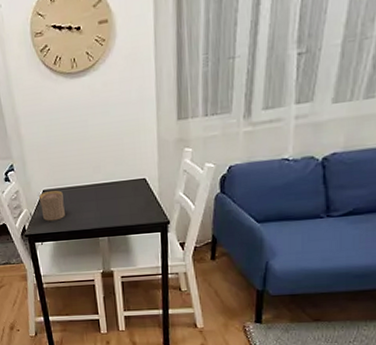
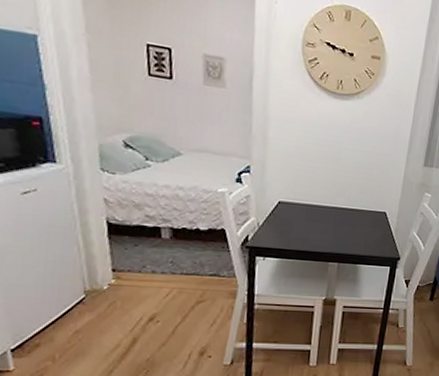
cup: present [38,190,65,221] -> none [271,203,300,237]

